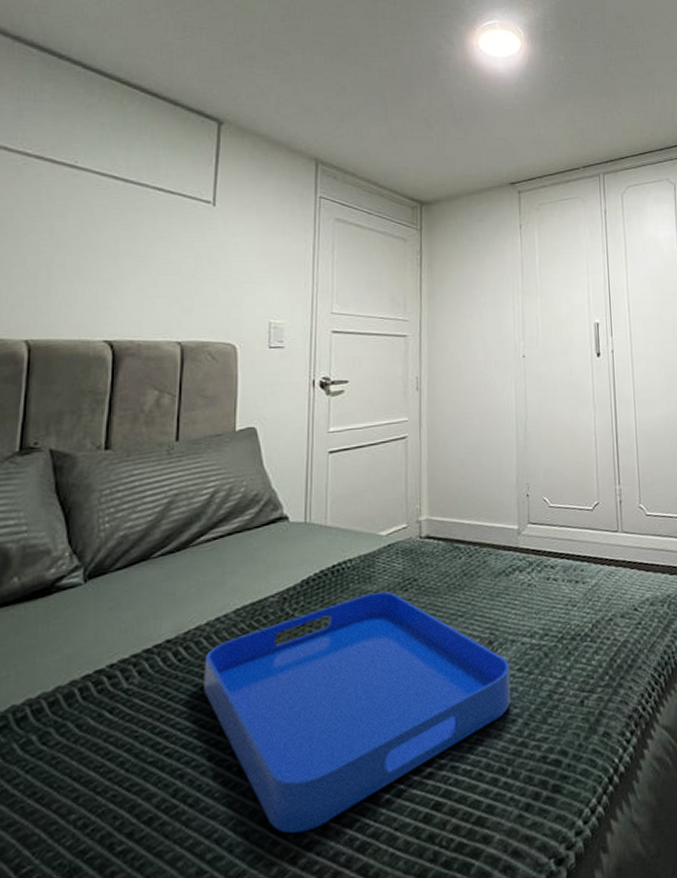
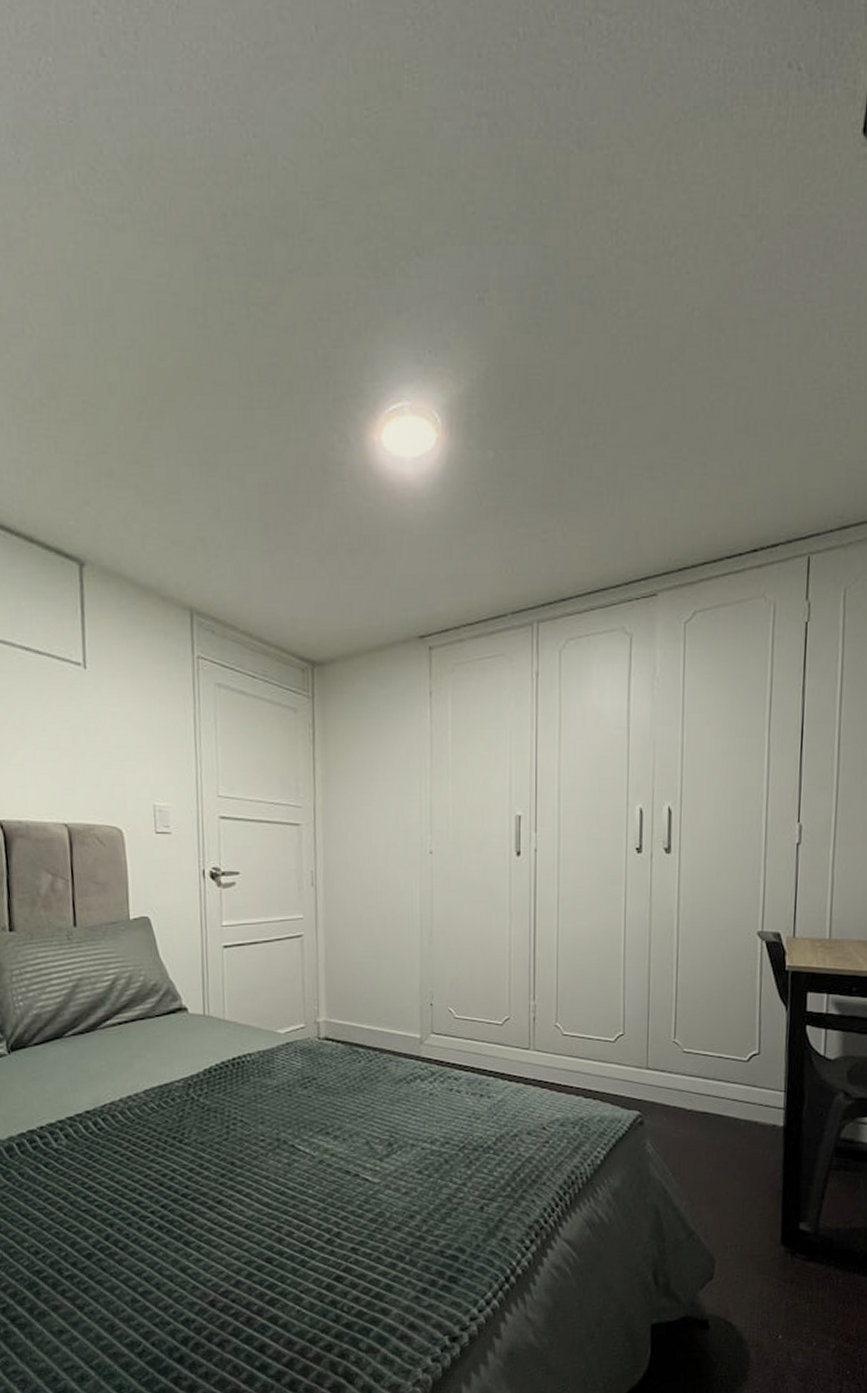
serving tray: present [204,591,510,834] -> none [121,1087,409,1283]

